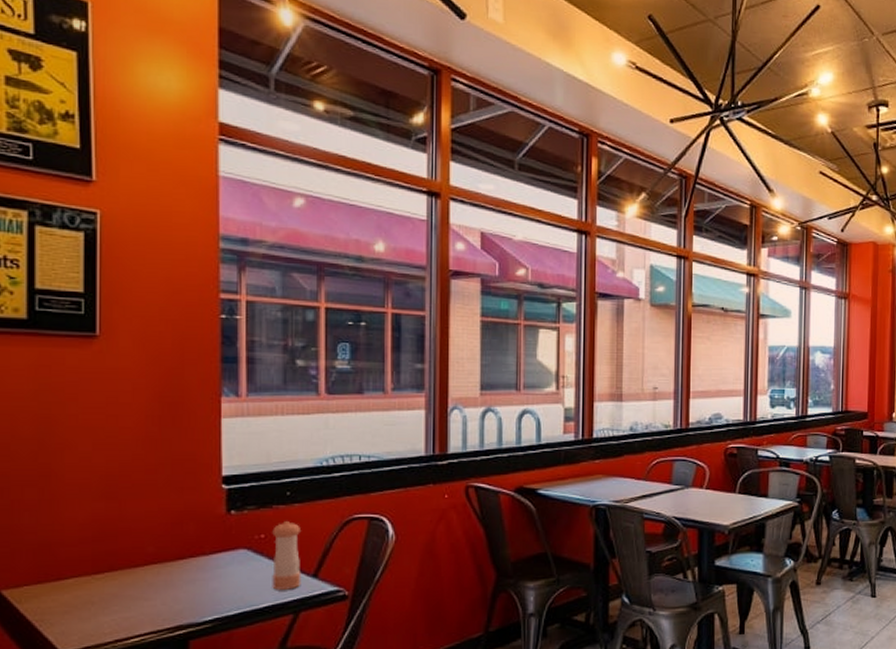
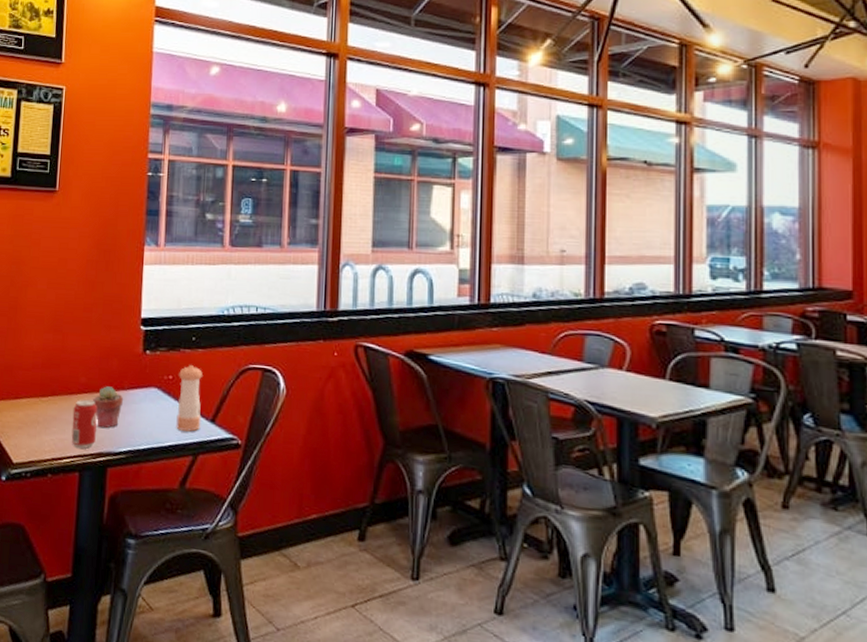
beverage can: none [139,570,172,625] -> present [71,399,97,449]
potted succulent: none [165,553,206,600] -> present [93,386,124,429]

